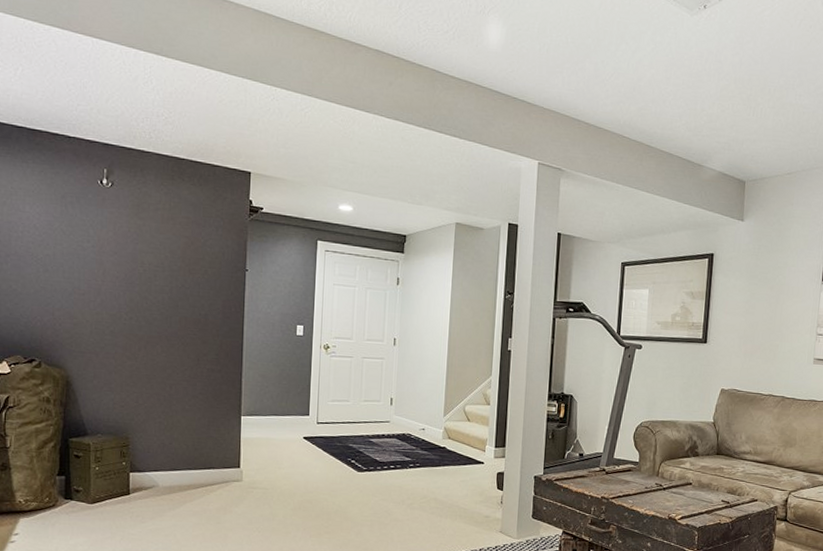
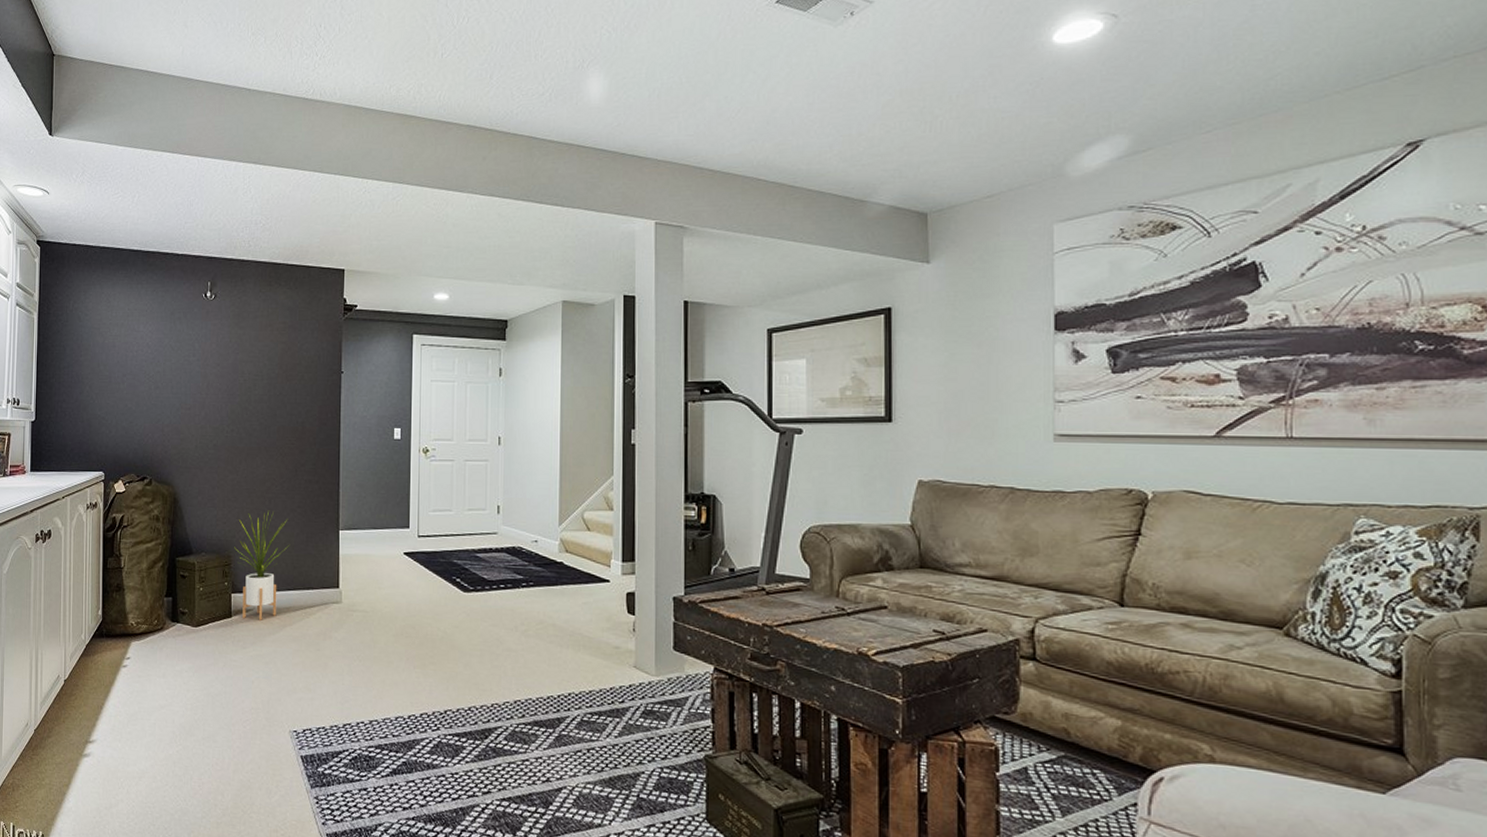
house plant: none [132,397,190,497] -> present [234,511,289,620]

